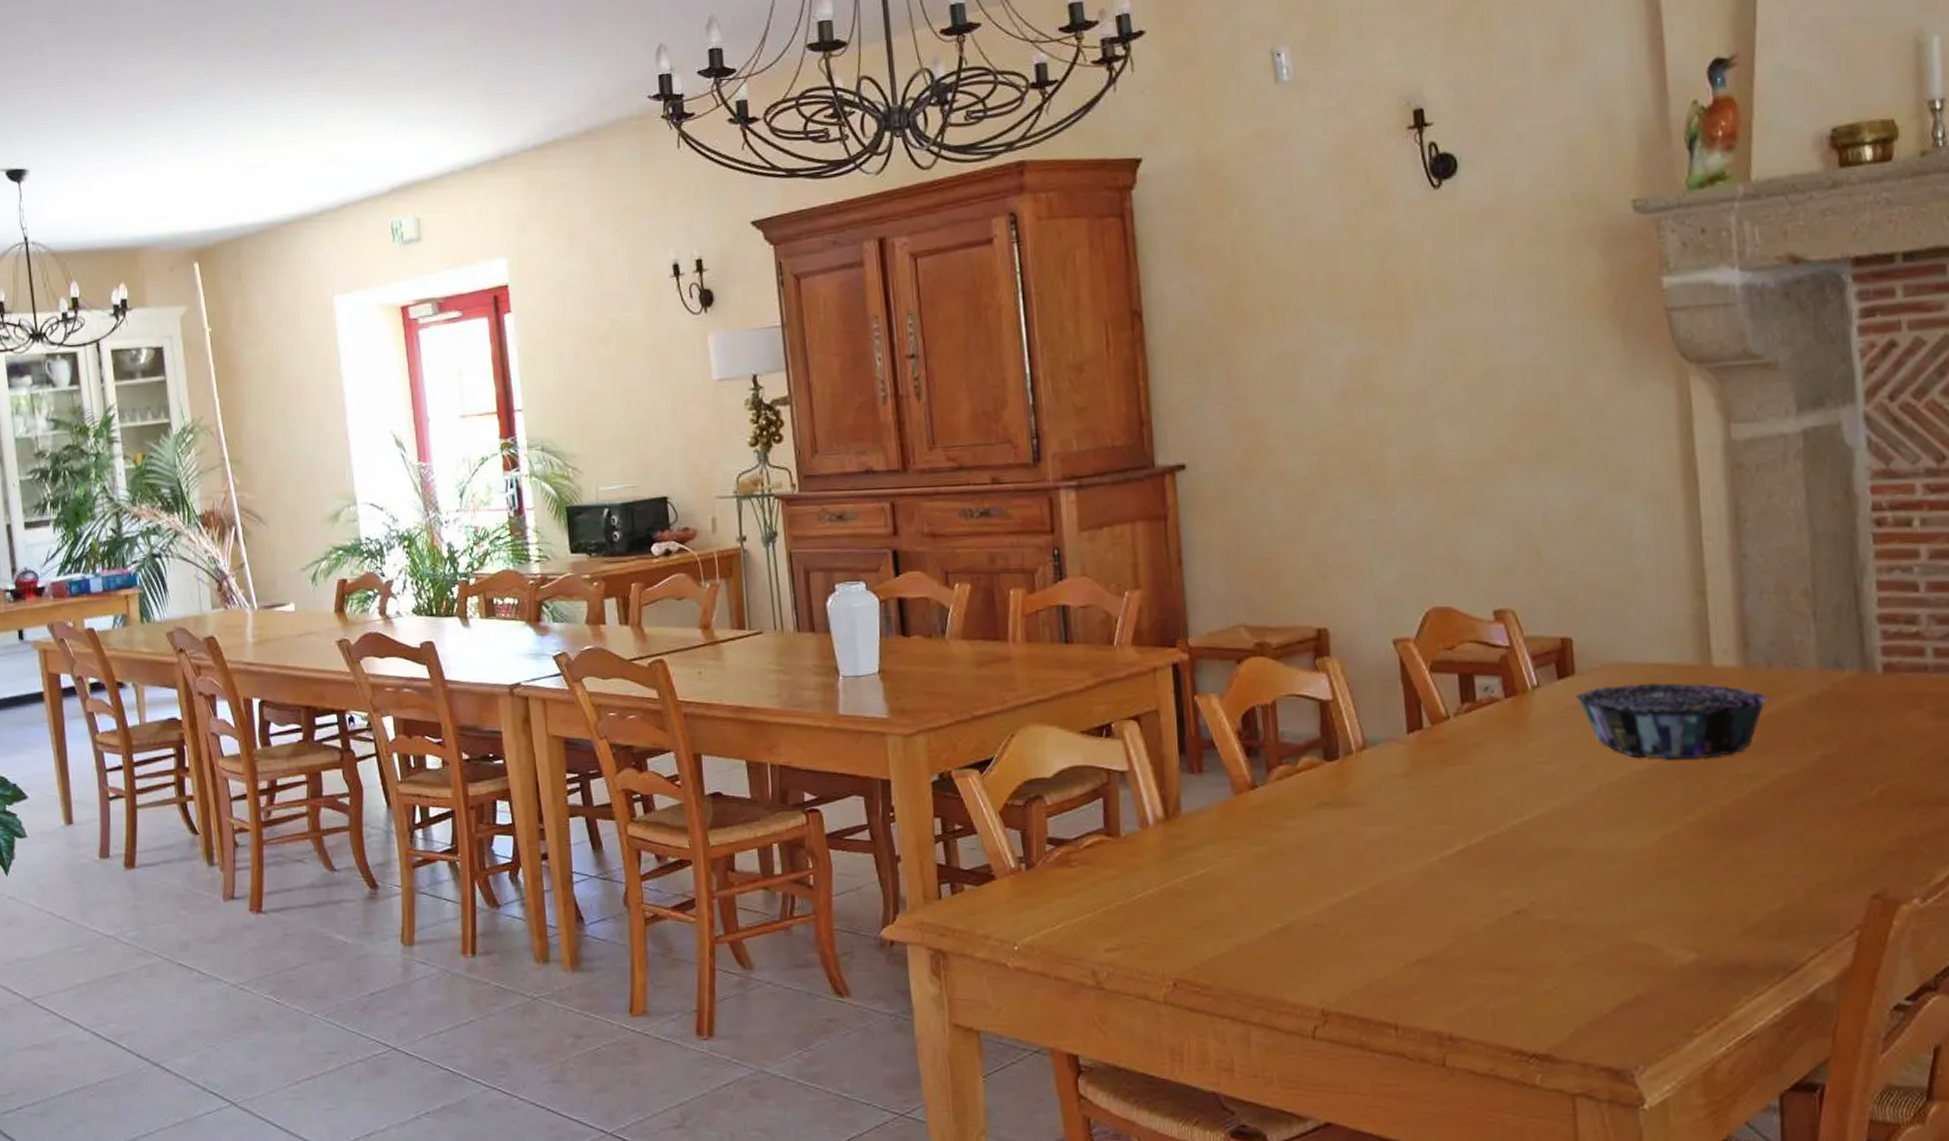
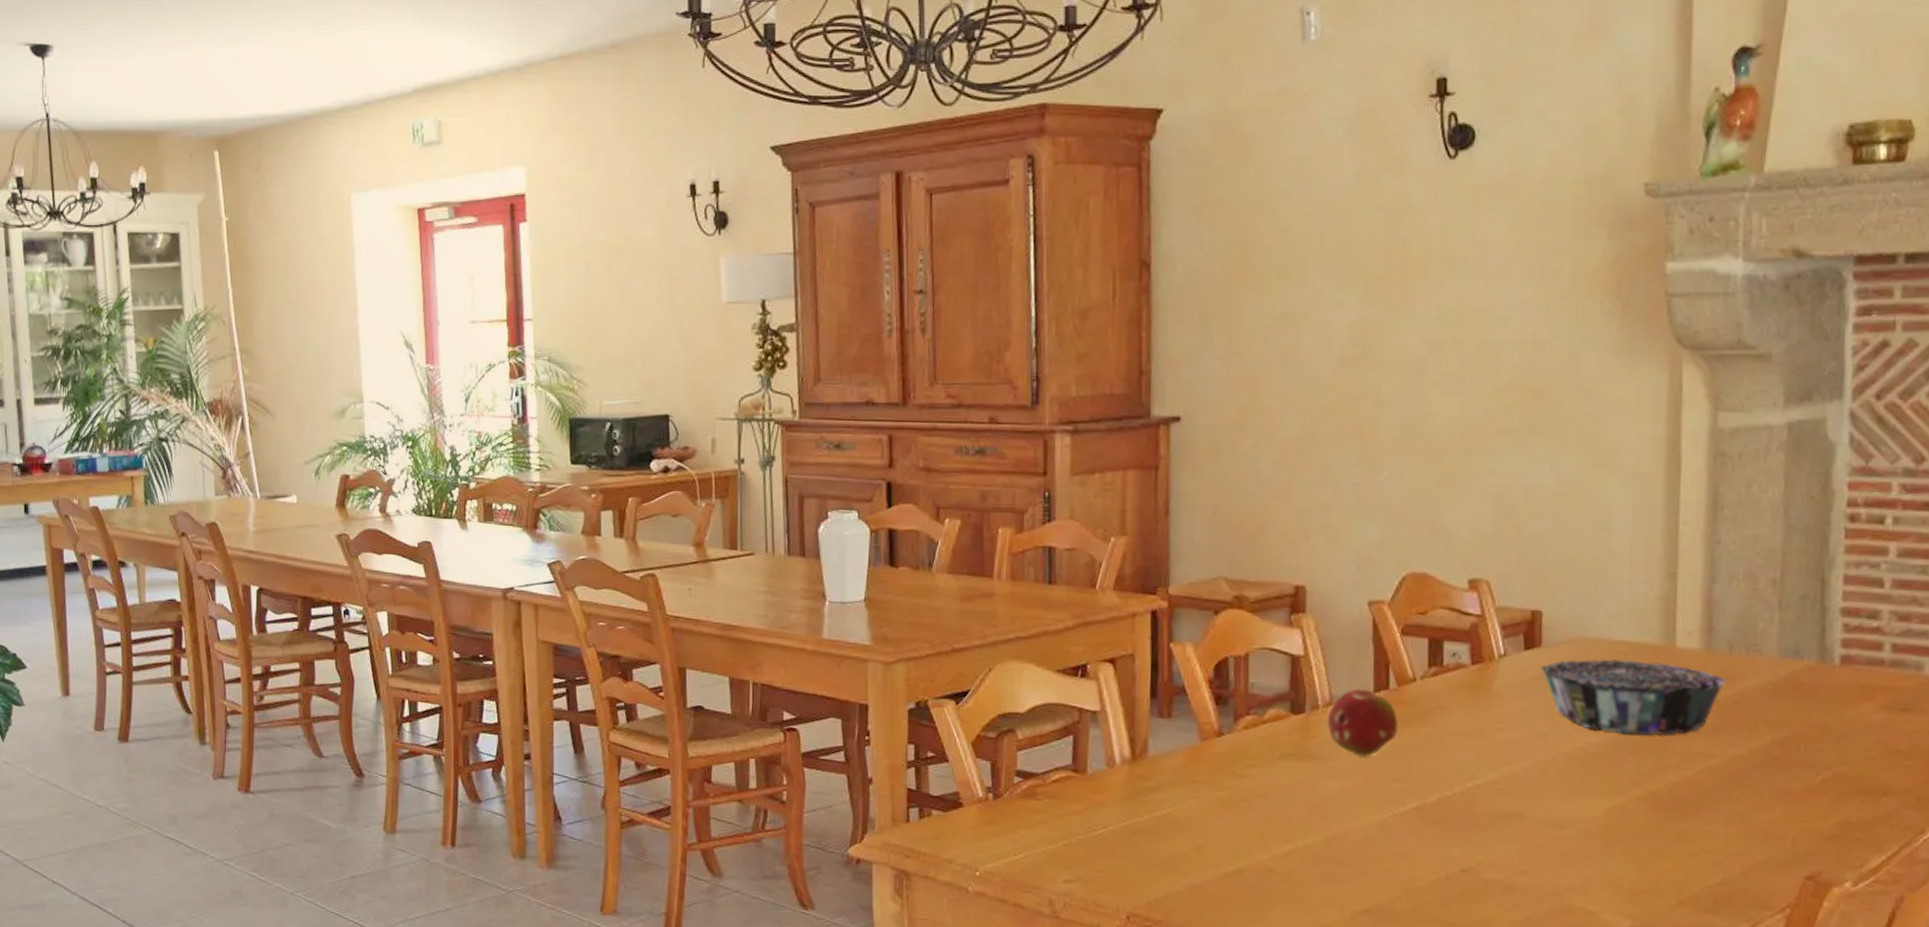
fruit: none [1362,730,1437,801] -> present [1327,688,1399,757]

